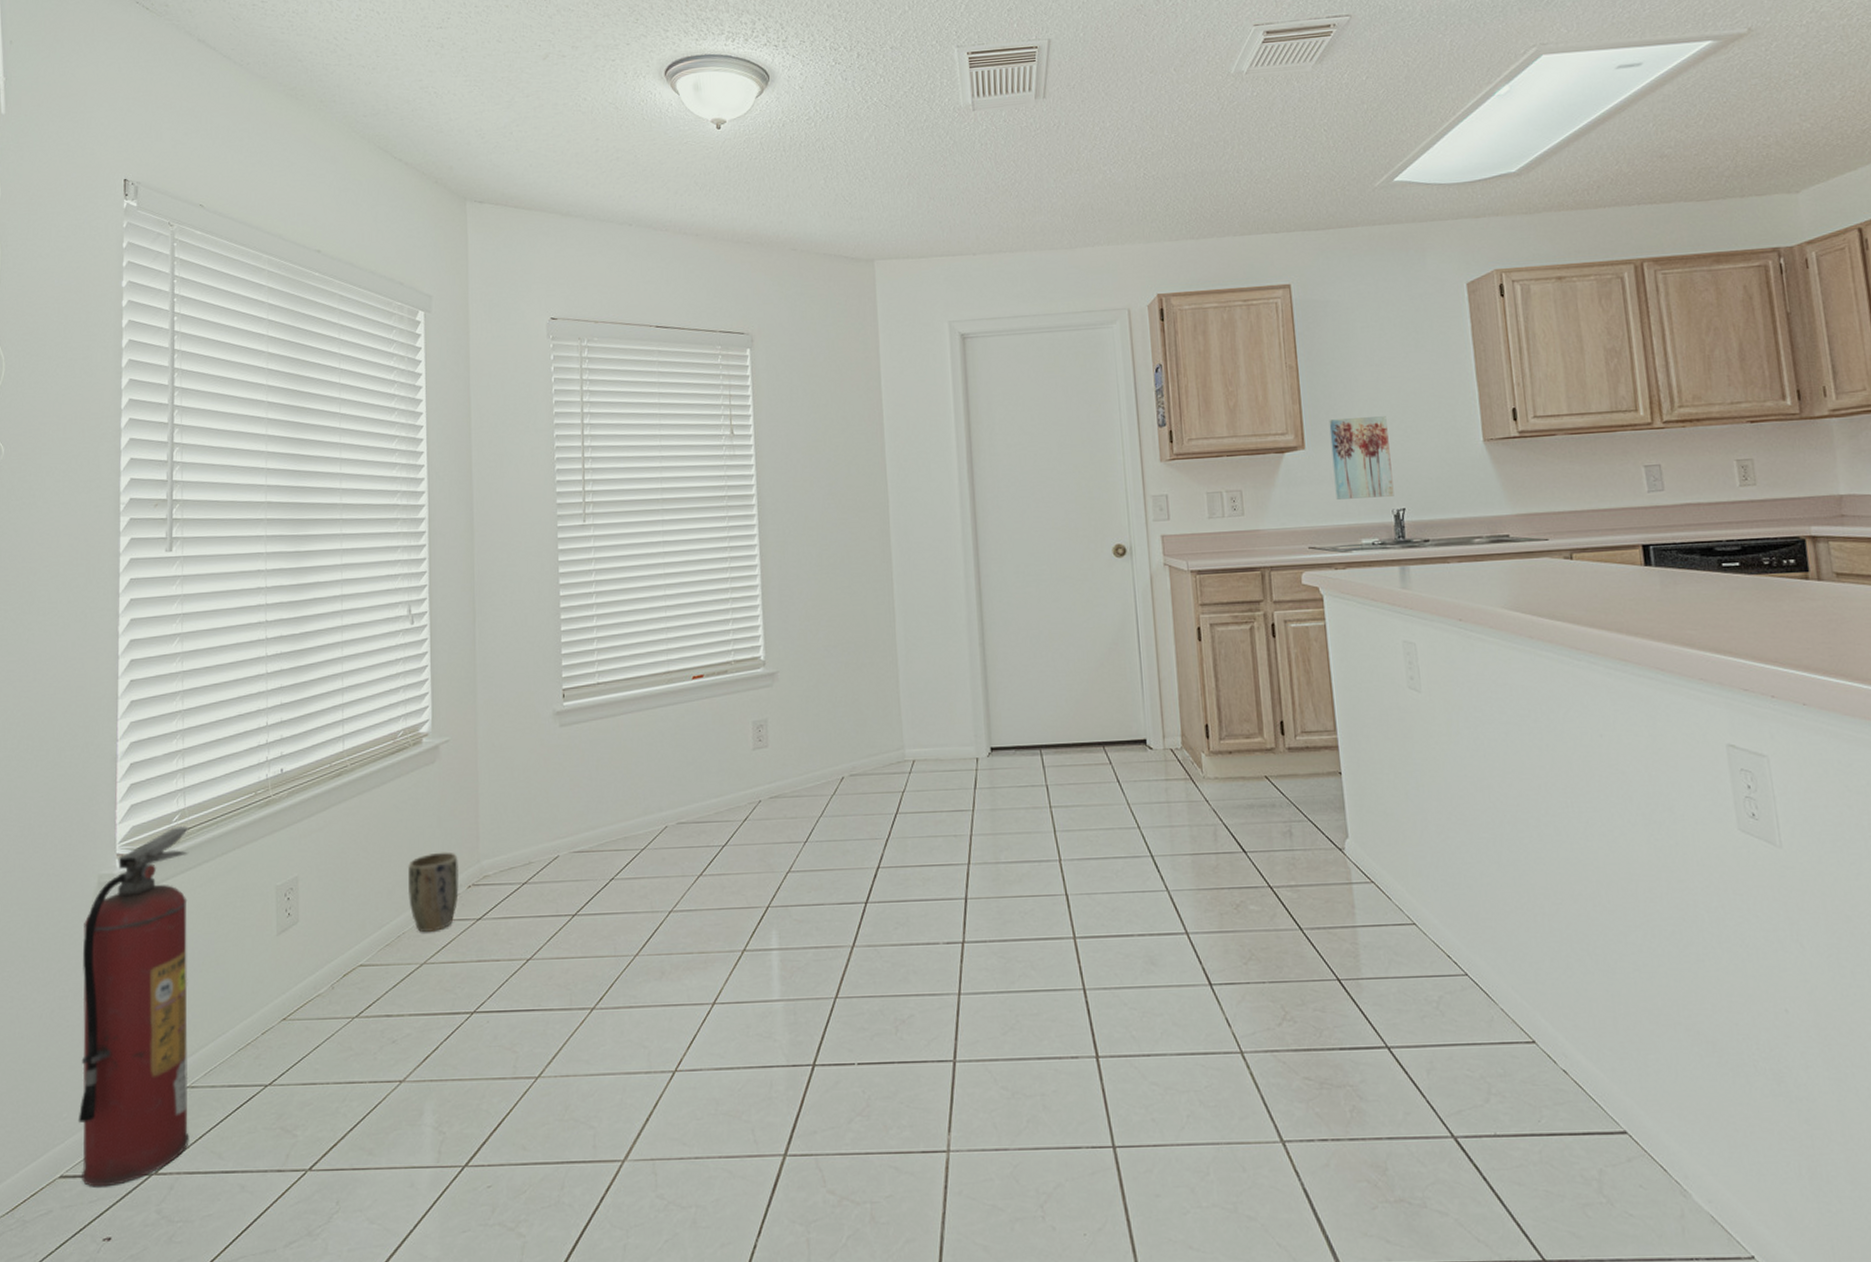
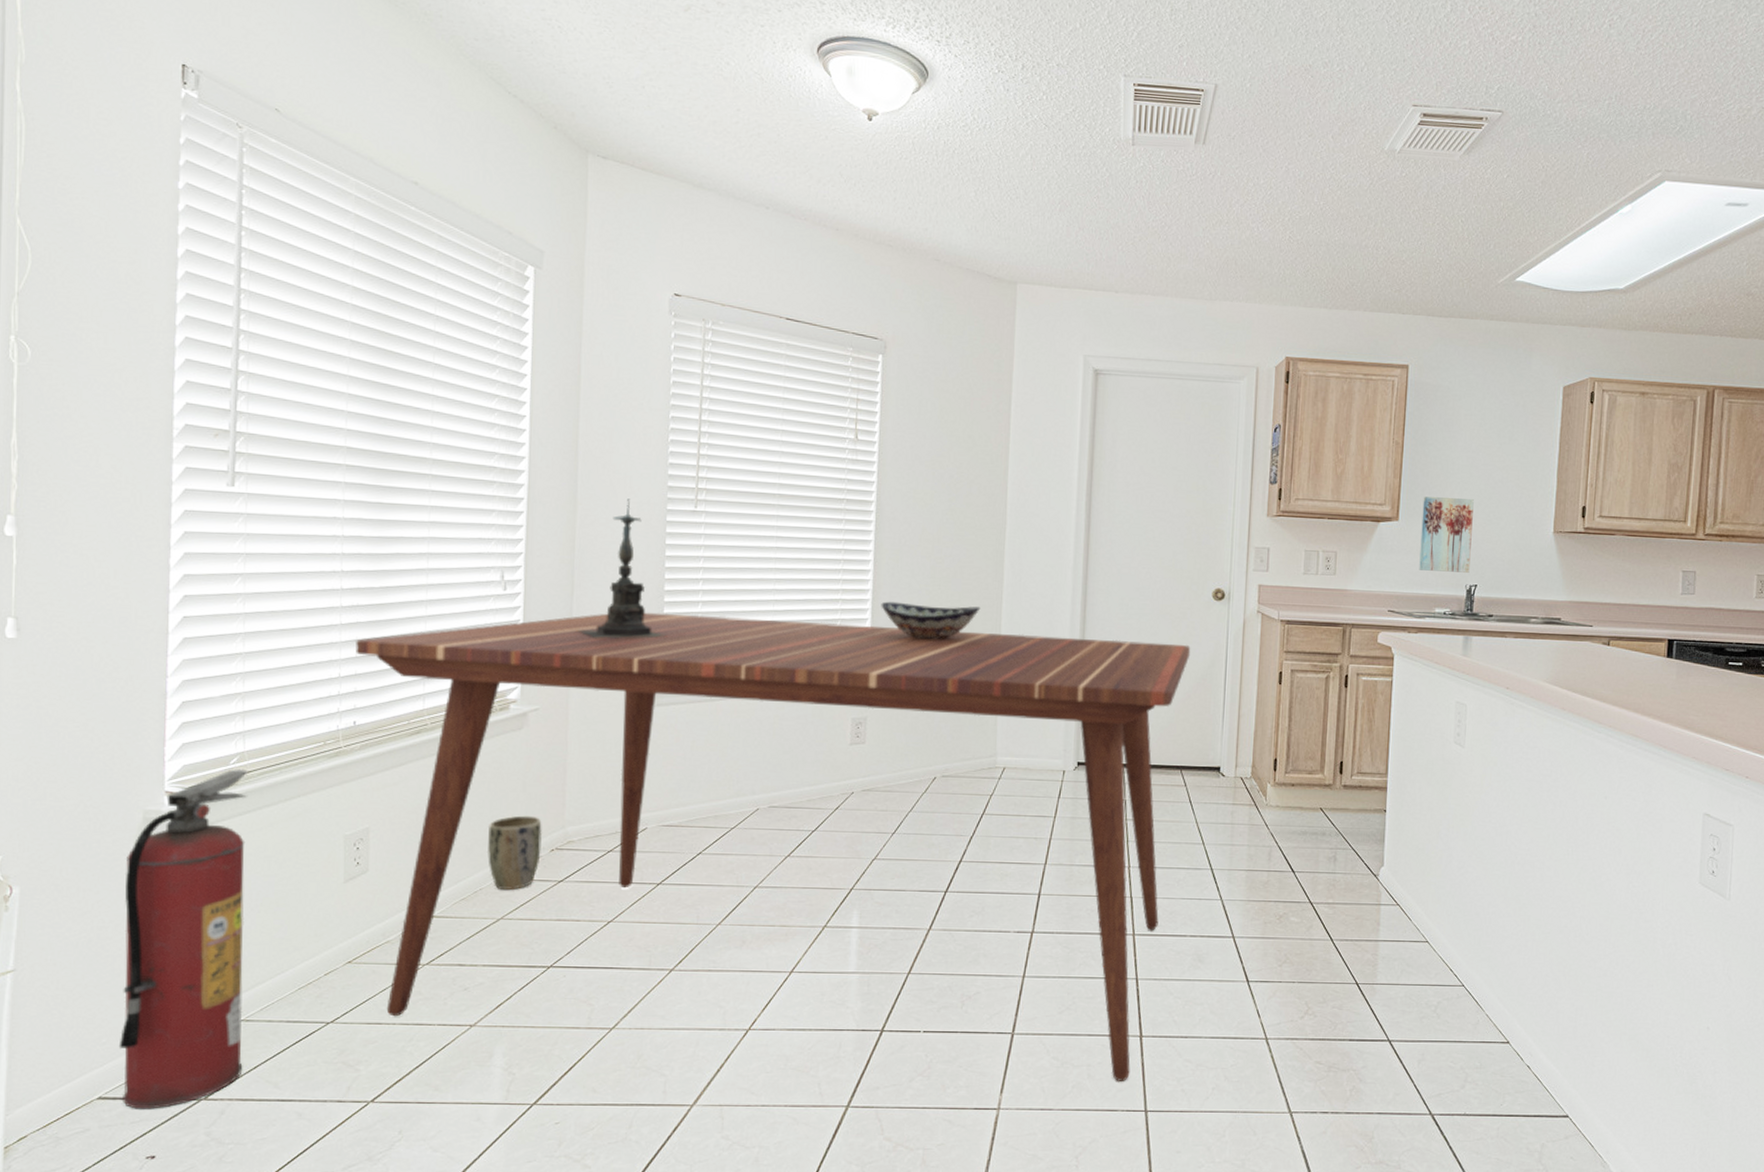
dining table: none [281,608,1101,1114] -> present [355,612,1191,1083]
candle holder: none [480,520,566,664] -> present [576,498,667,640]
decorative bowl: none [771,591,872,632] -> present [881,601,981,640]

